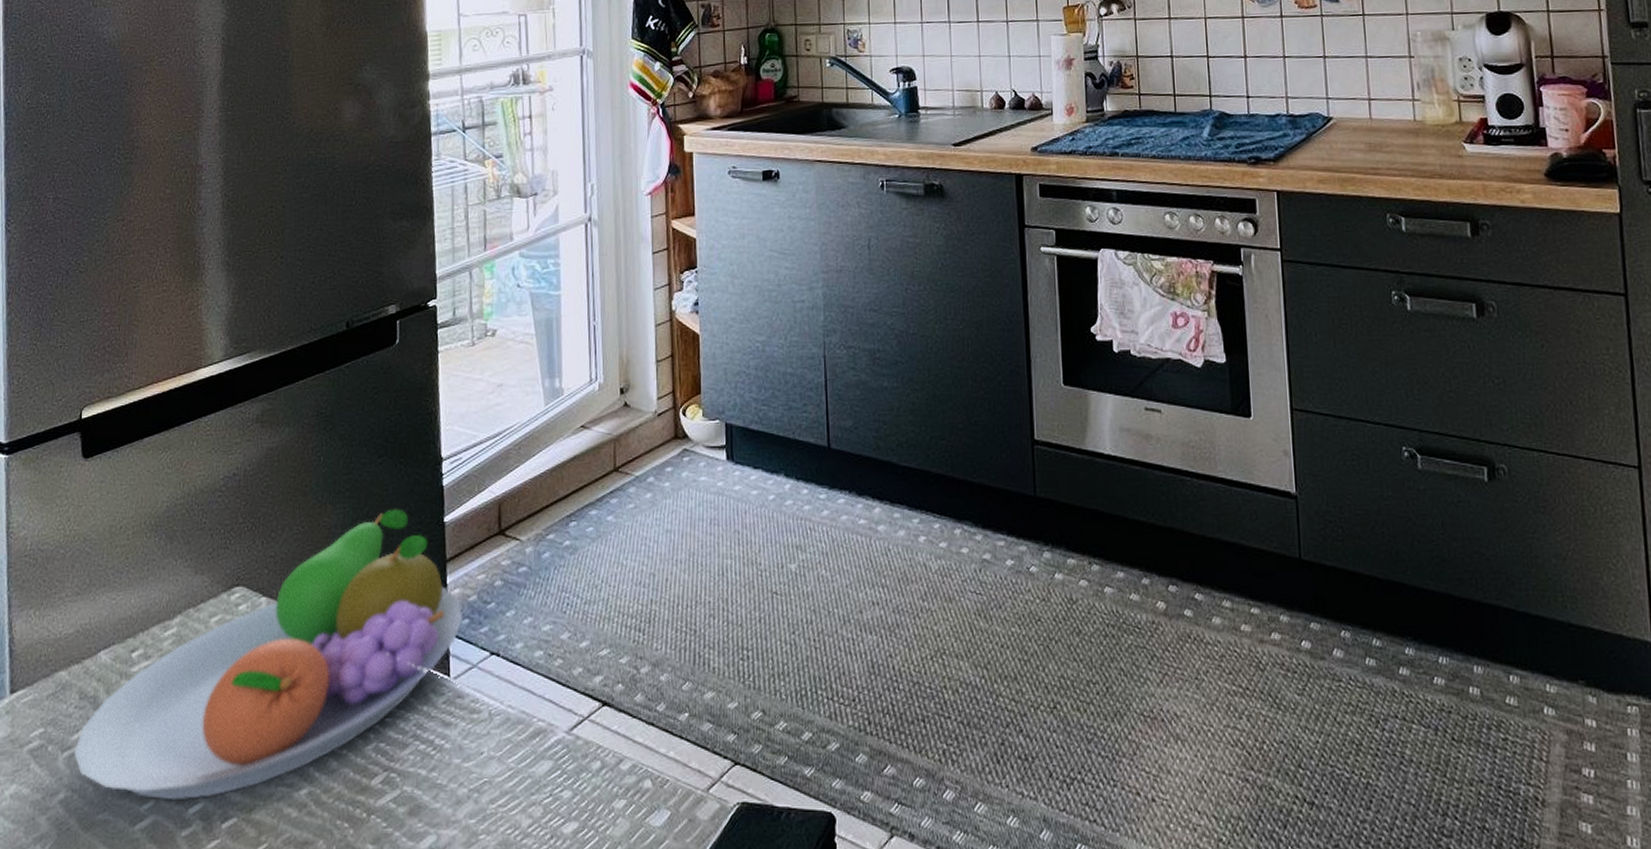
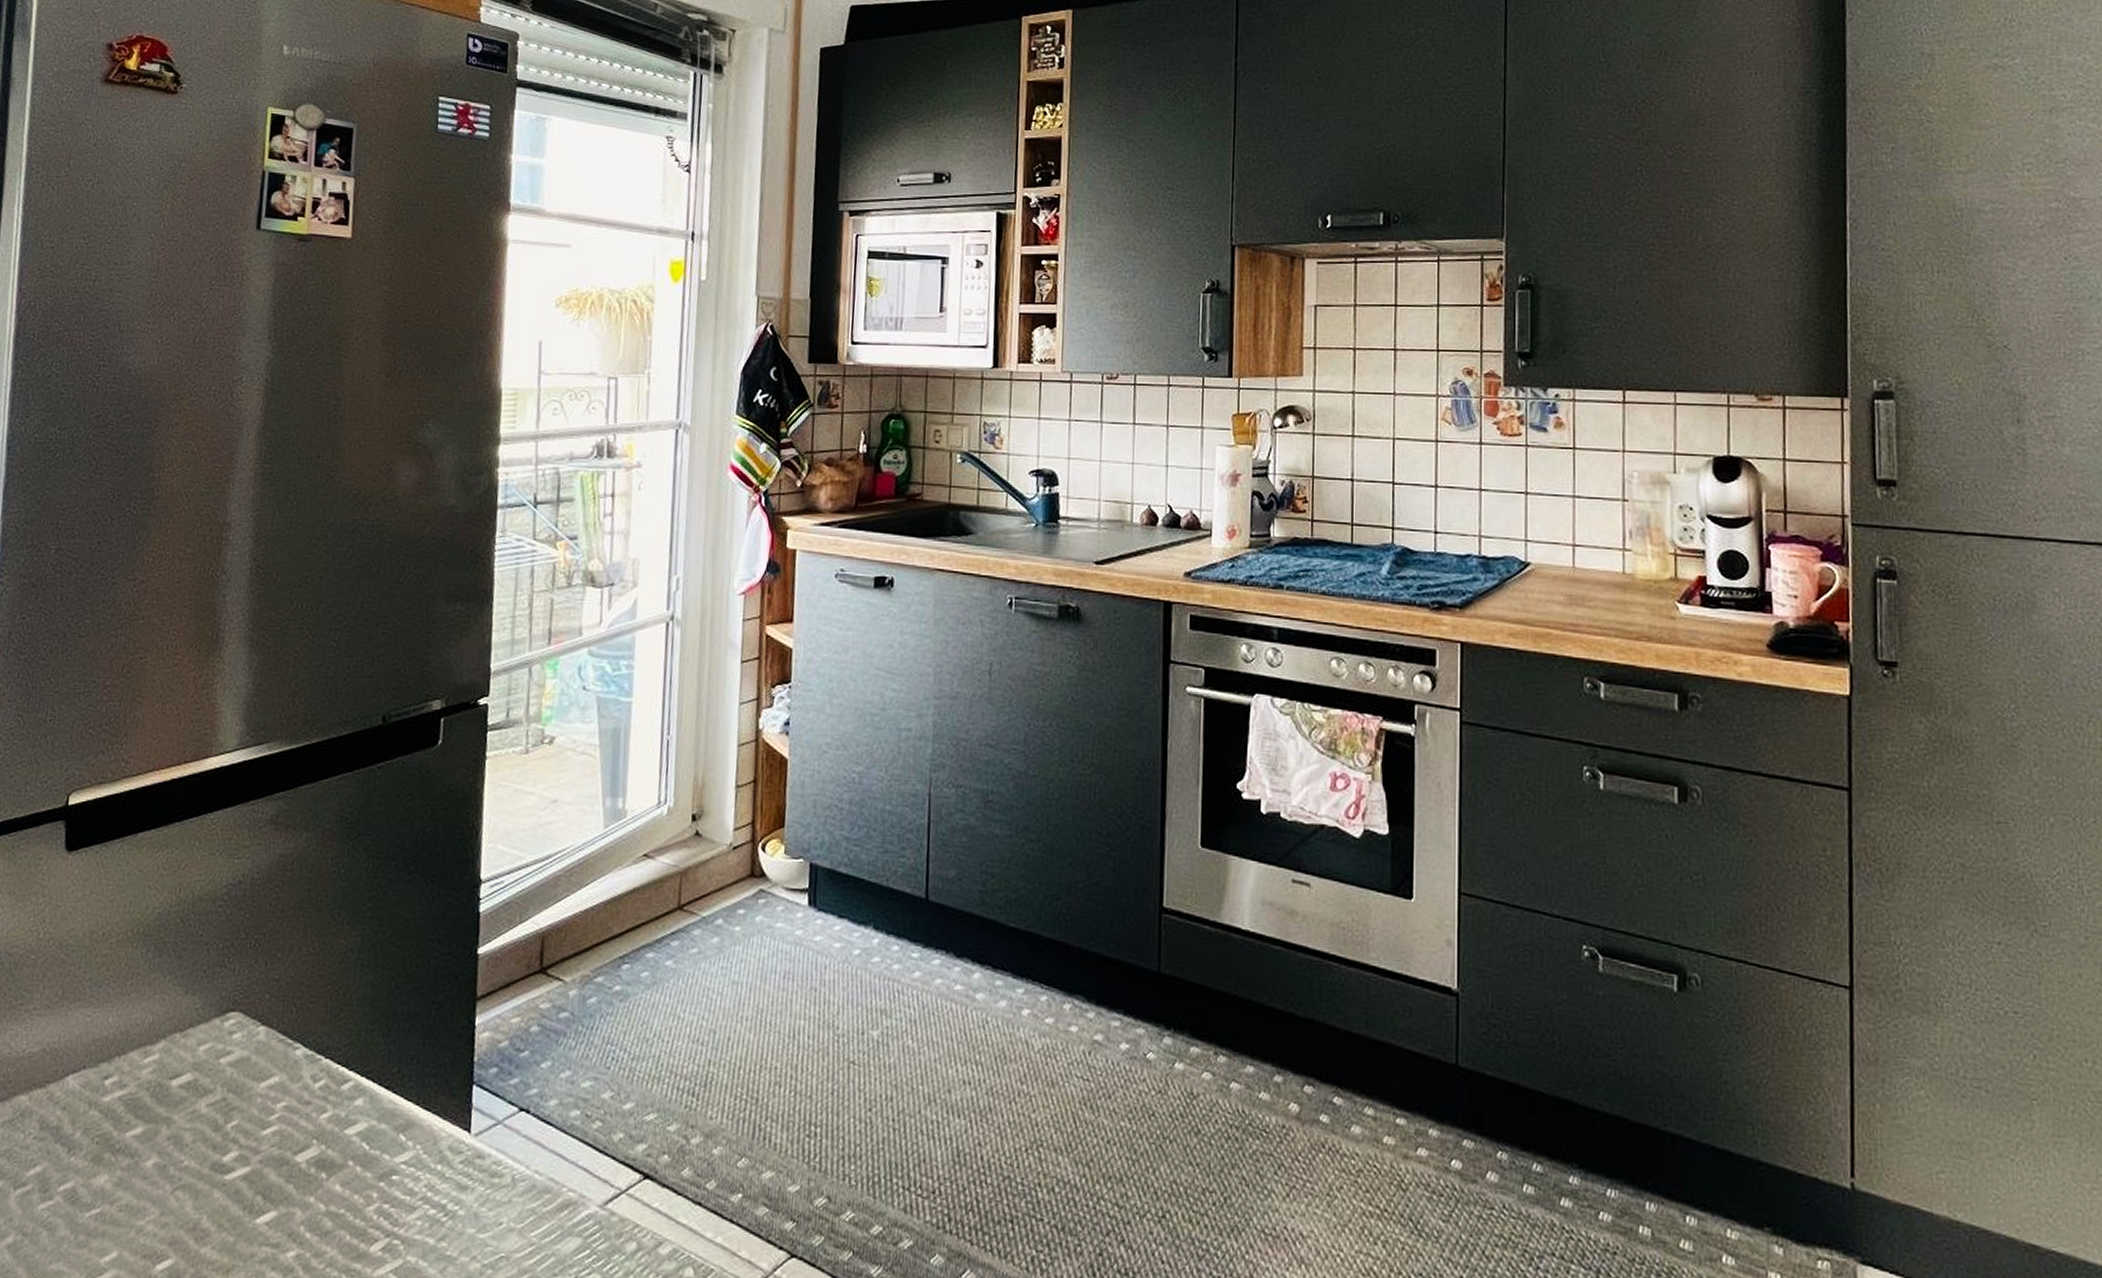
fruit bowl: present [74,508,463,801] -> none [28,934,491,1254]

